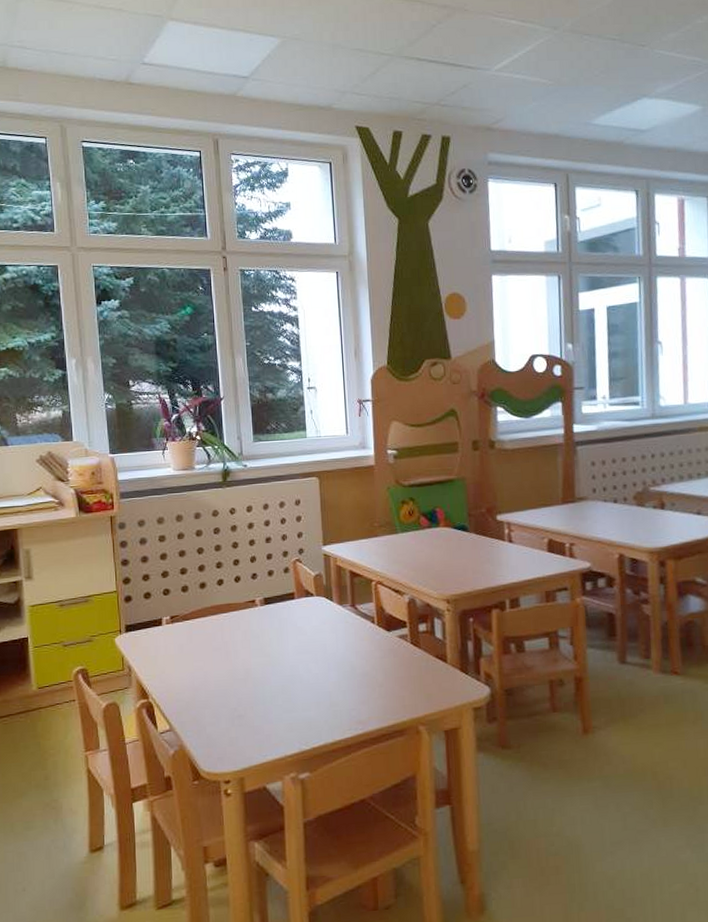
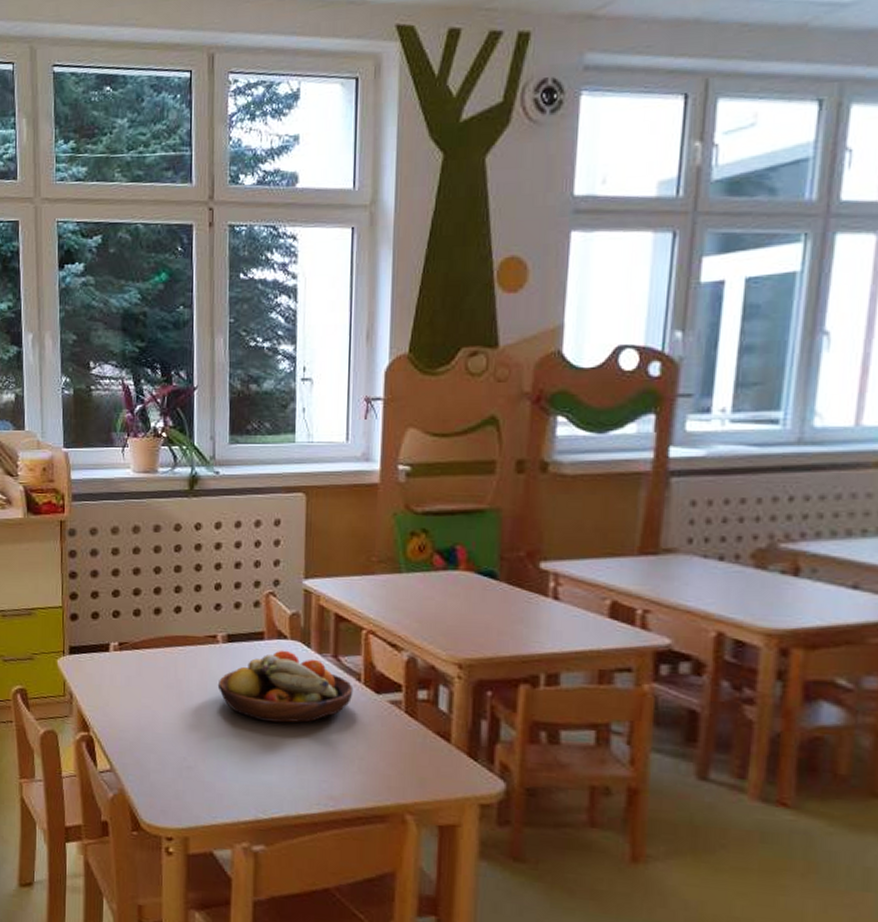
fruit bowl: none [259,605,370,667] -> present [217,650,354,723]

